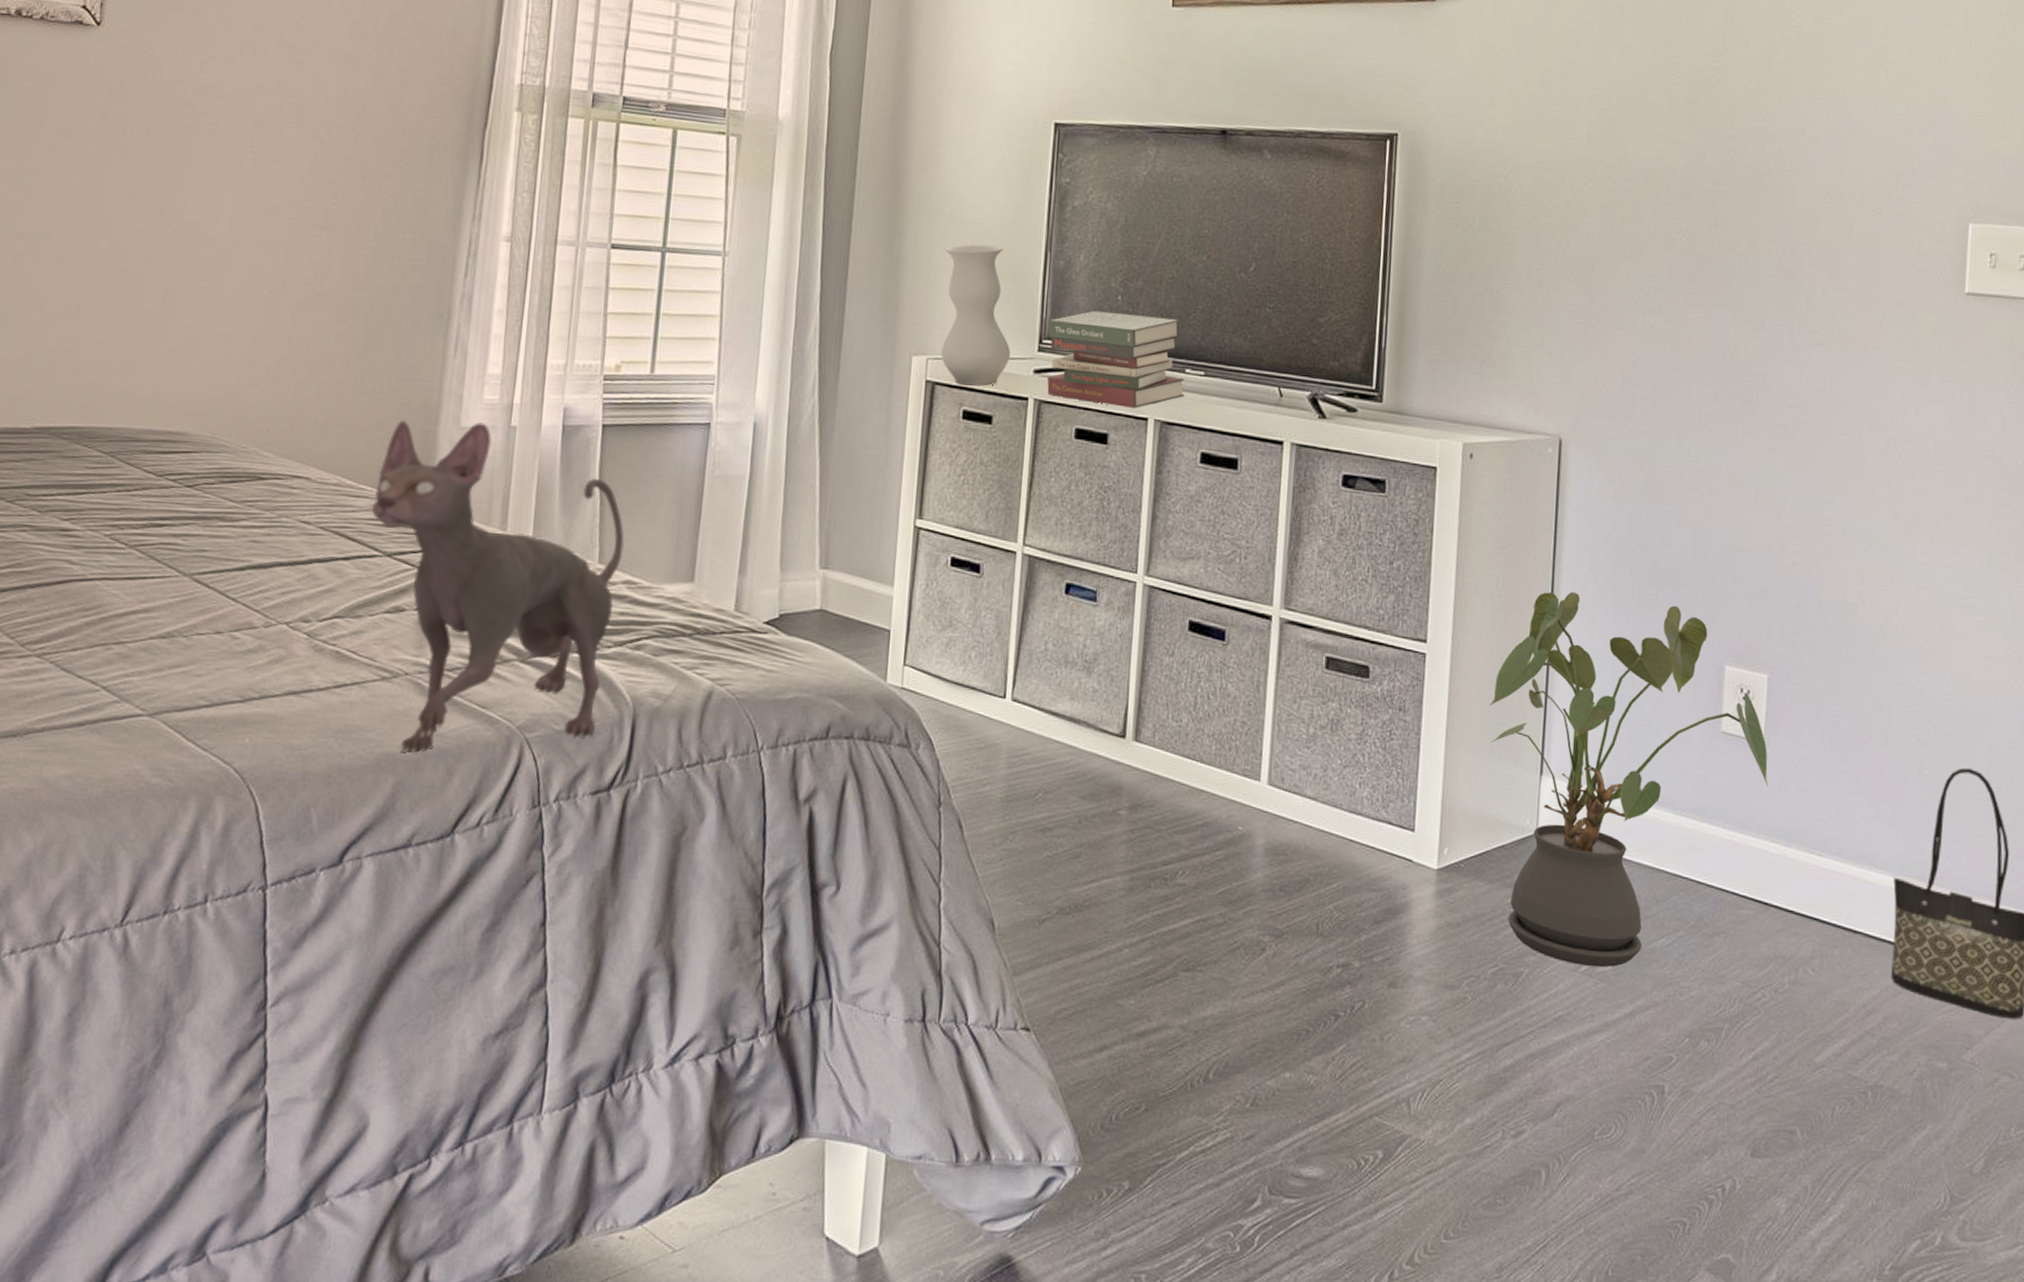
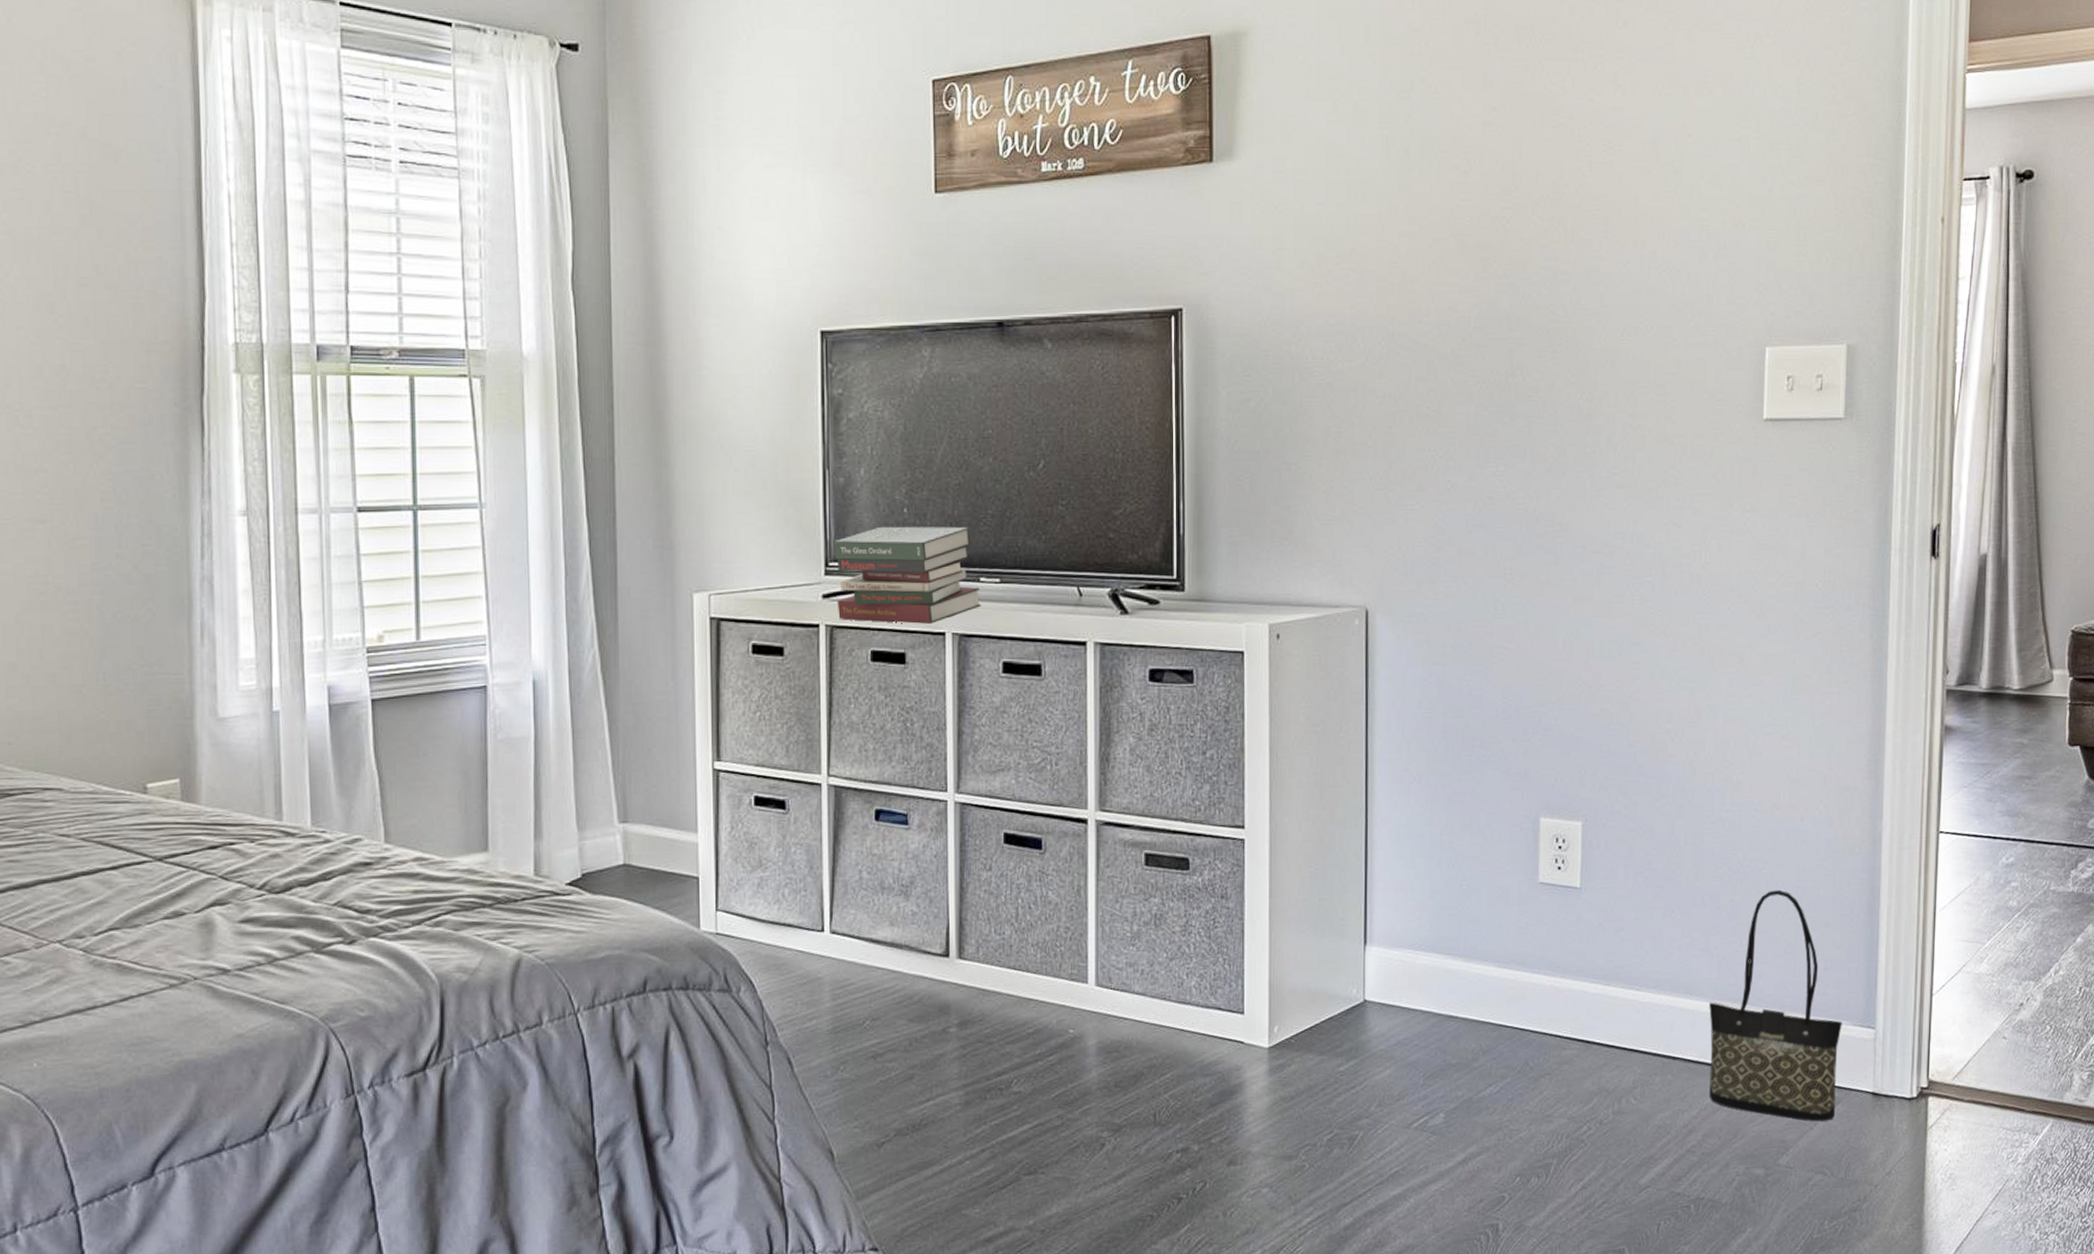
cat: present [371,420,625,755] -> none [133,711,410,1060]
vase: present [940,244,1011,387] -> none [715,467,797,620]
house plant: present [1490,591,1768,967] -> none [1311,761,1586,1122]

